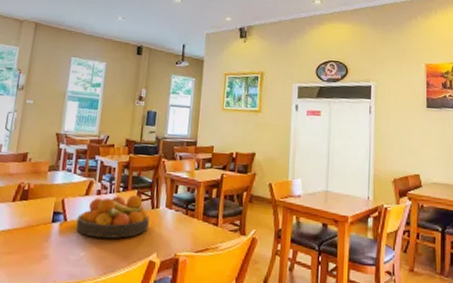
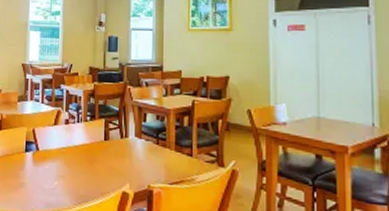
fruit bowl: present [76,194,150,239] -> none [48,123,119,169]

